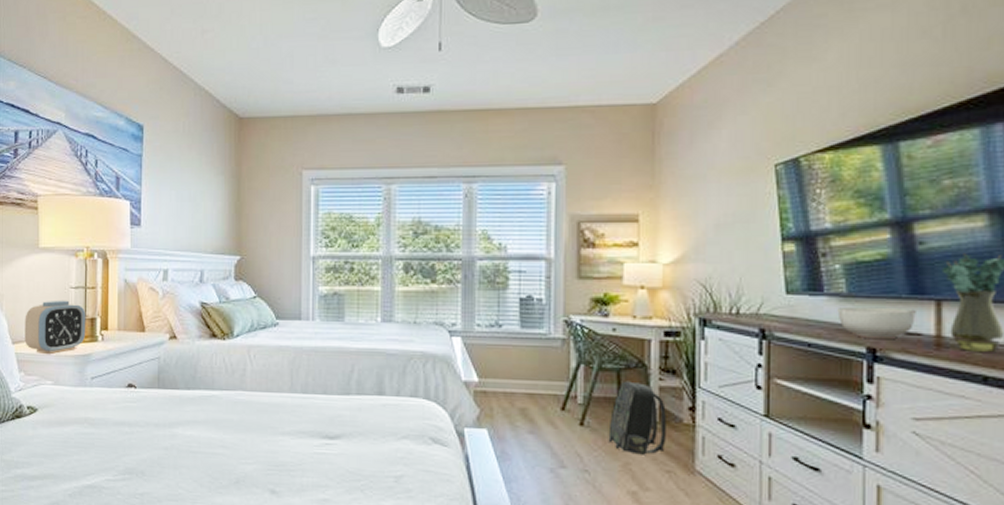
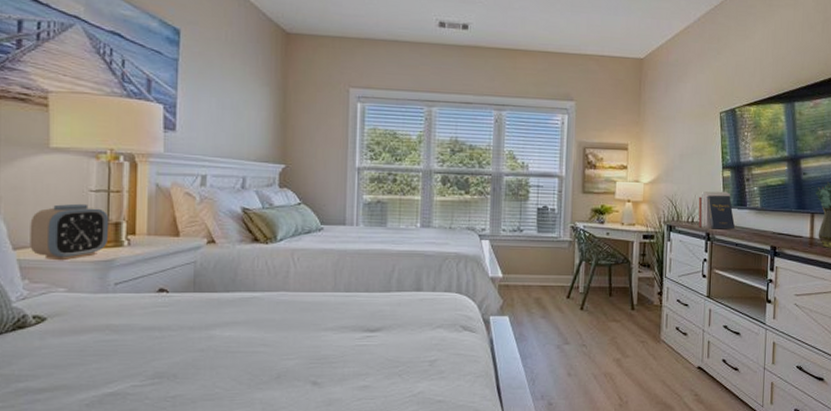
backpack: present [608,381,666,455] -> none [601,273,642,330]
books: none [745,271,806,324] -> present [698,191,736,230]
bowl: present [837,306,916,340] -> none [754,217,800,241]

